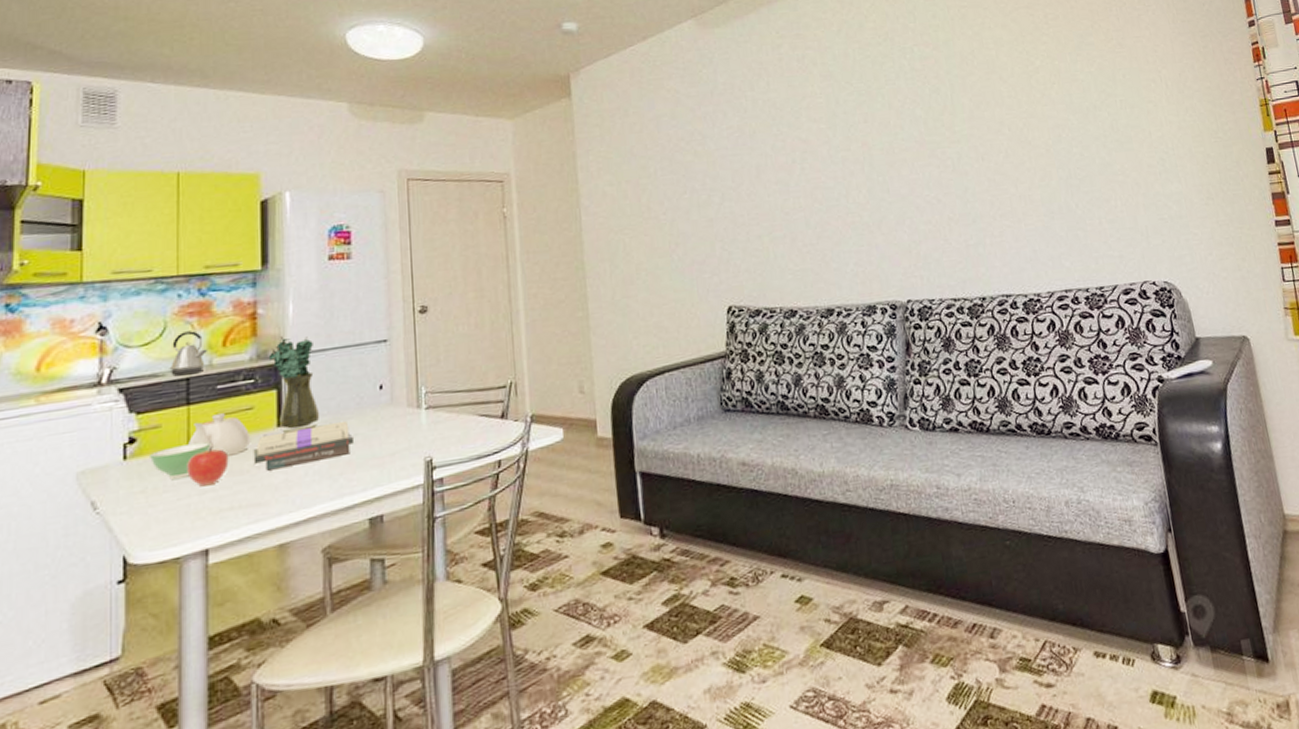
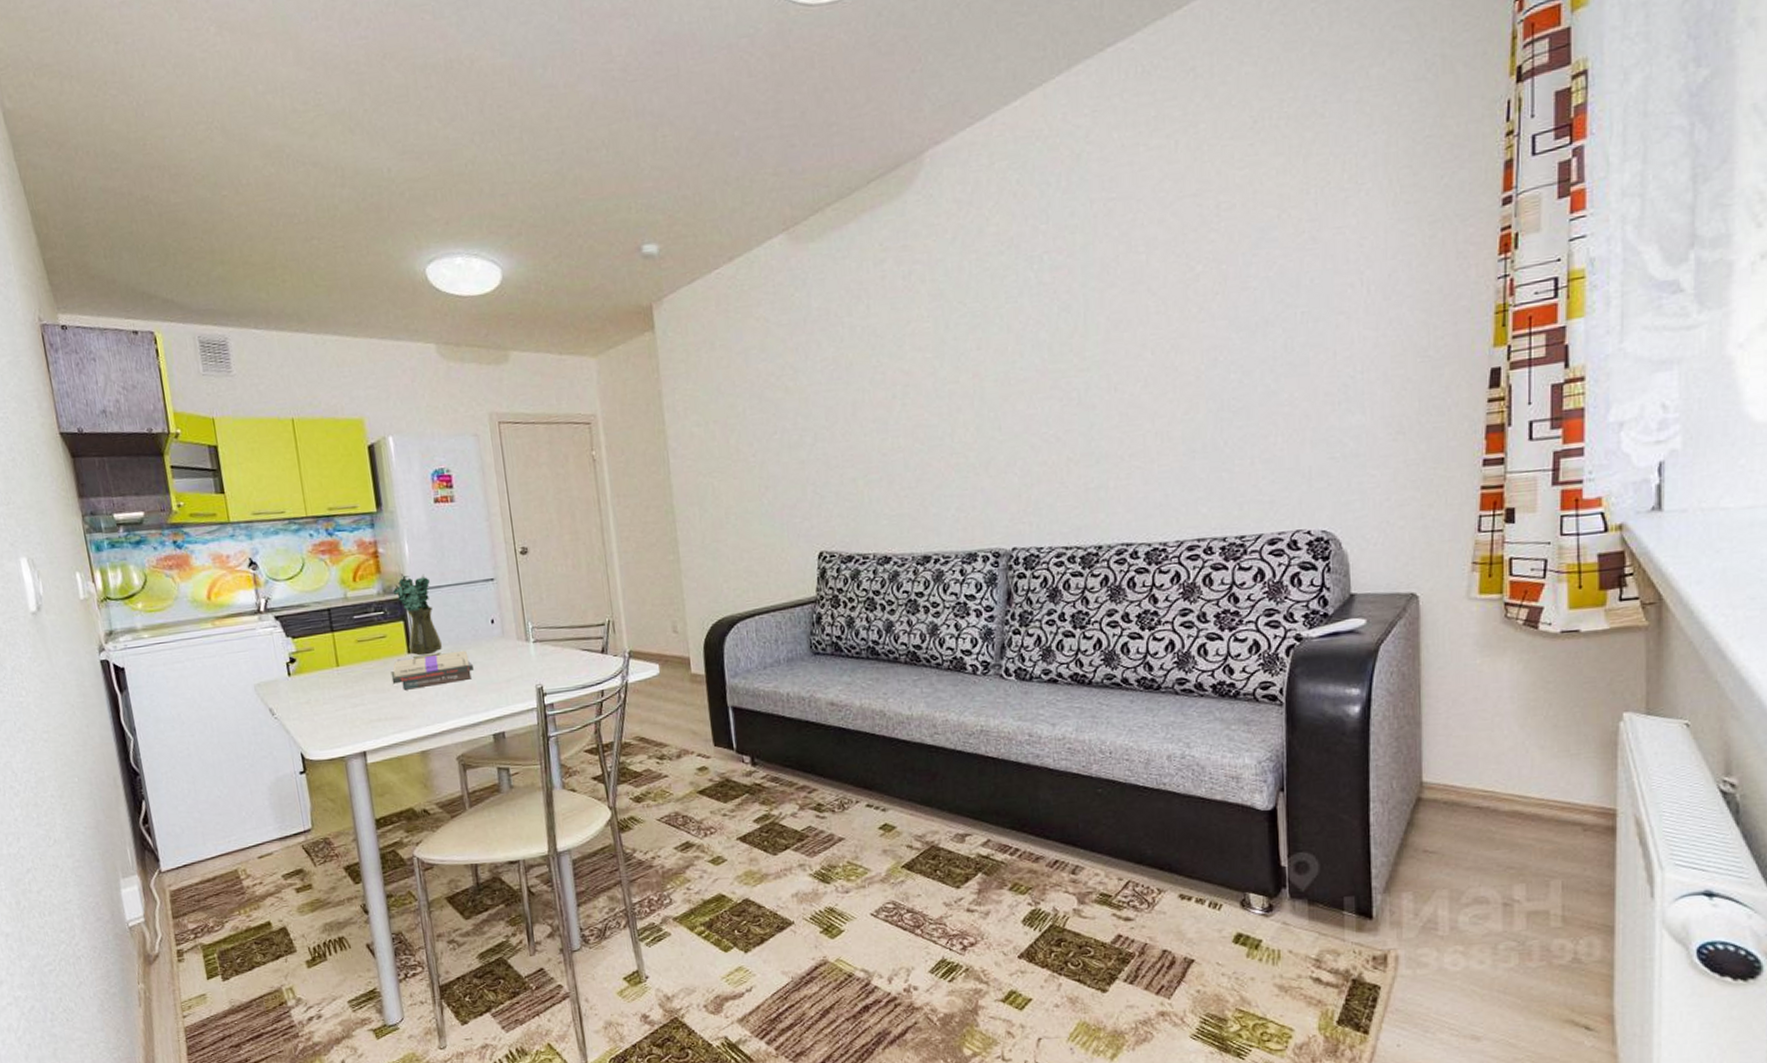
bowl: present [150,442,211,481] -> none [308,664,356,695]
kettle: present [169,331,207,377] -> none [311,567,341,607]
fruit: present [187,446,229,487] -> none [339,668,373,701]
teapot: present [189,413,251,456] -> none [337,640,388,676]

